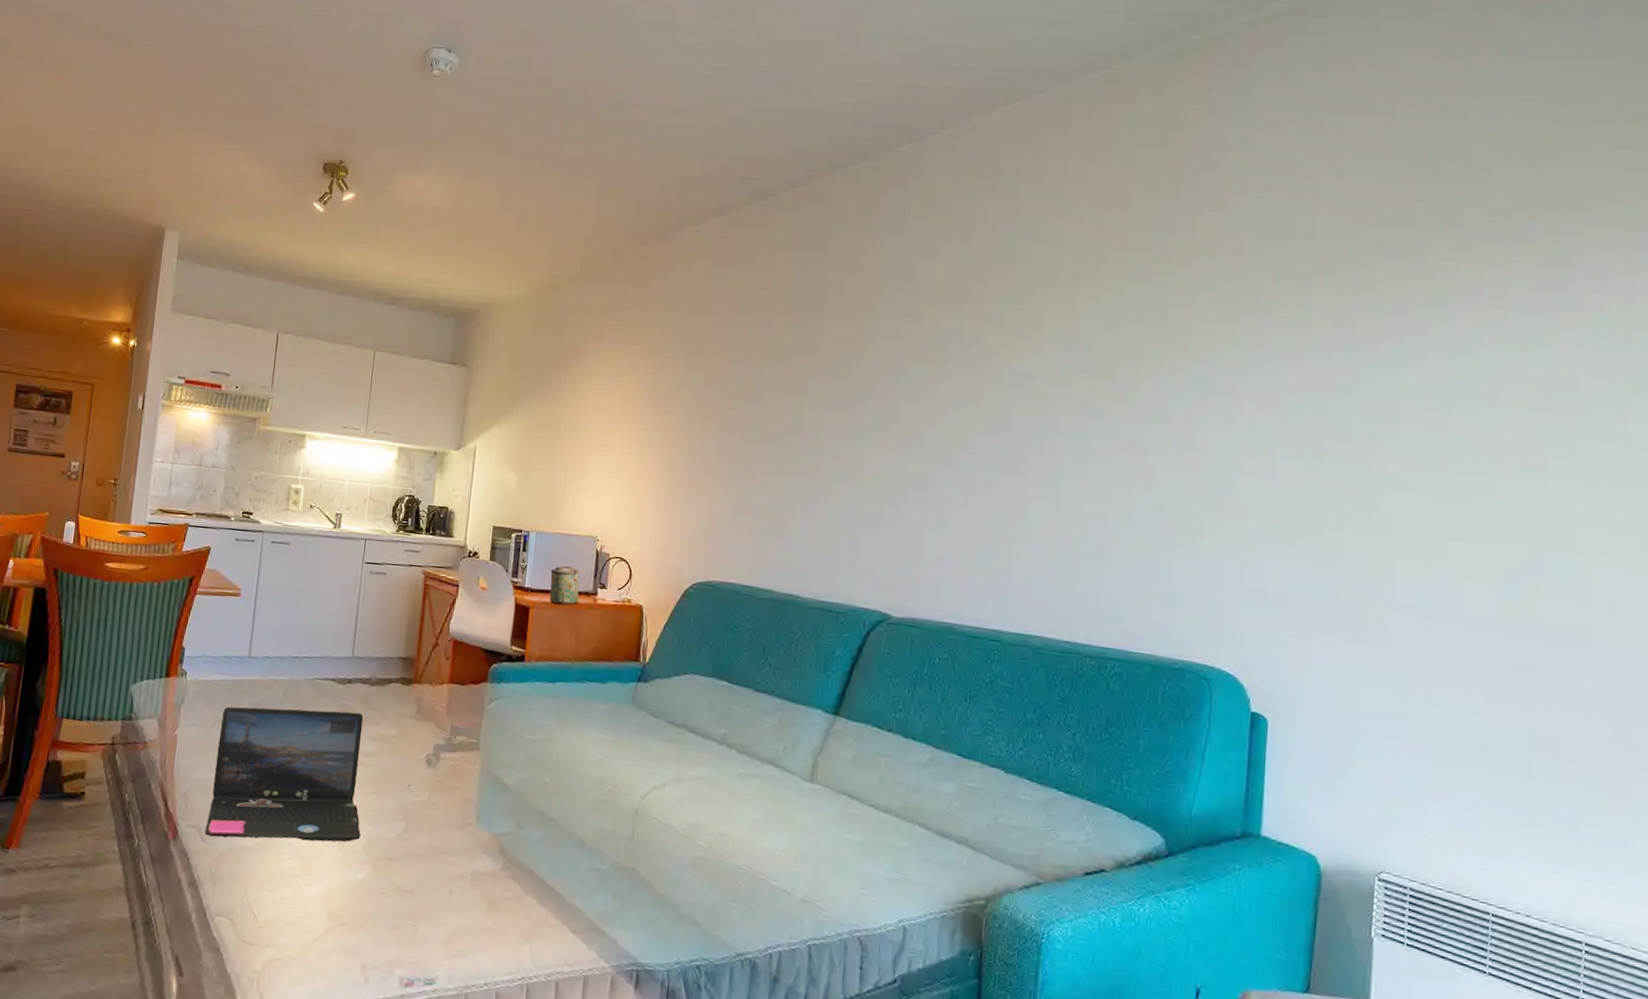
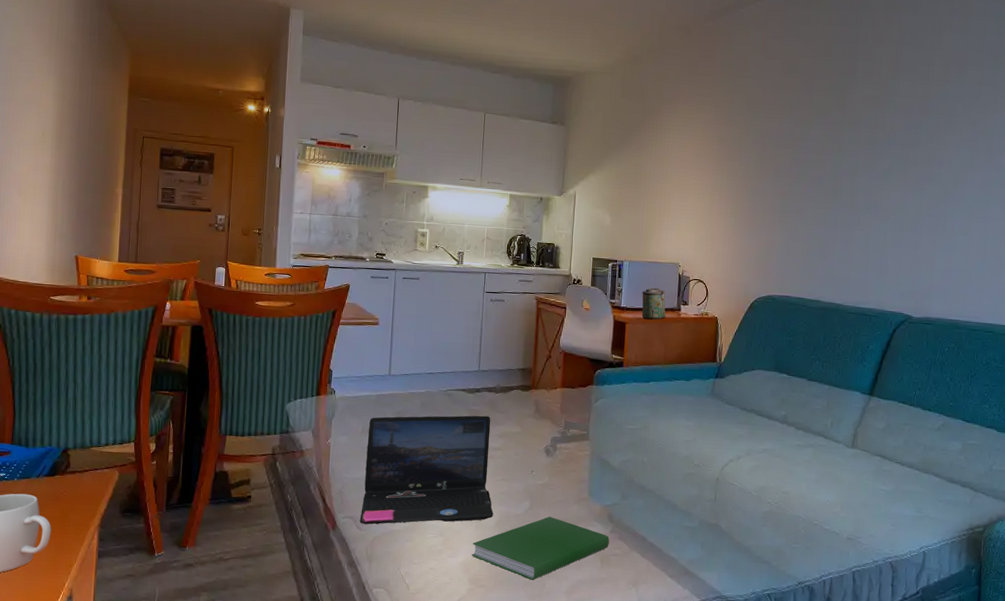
hardcover book: none [332,842,499,922] -> present [471,516,609,580]

